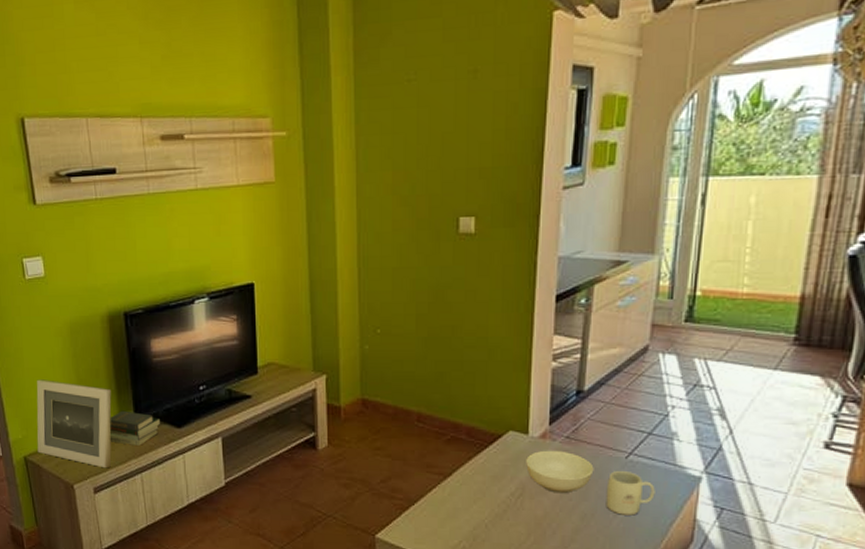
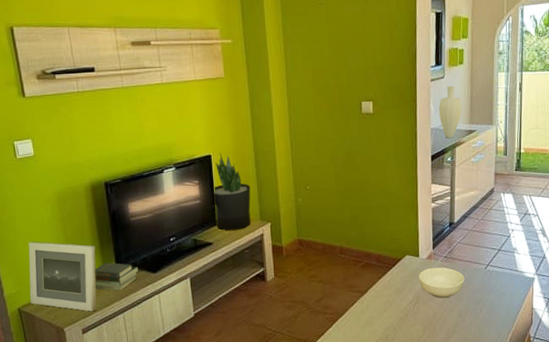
planter: none [253,281,303,382] -> present [213,153,251,231]
vase: none [572,195,608,272] -> present [439,85,462,139]
mug: present [606,470,655,516] -> none [474,277,506,310]

